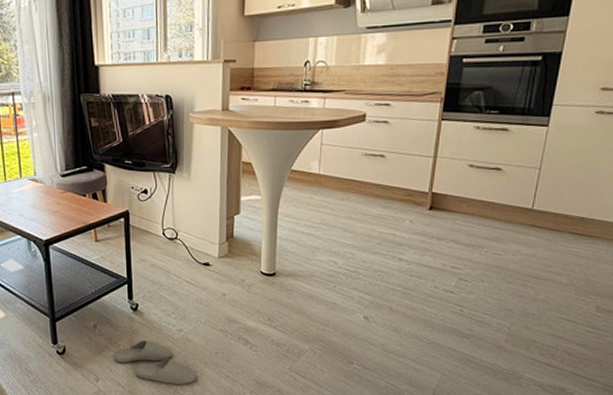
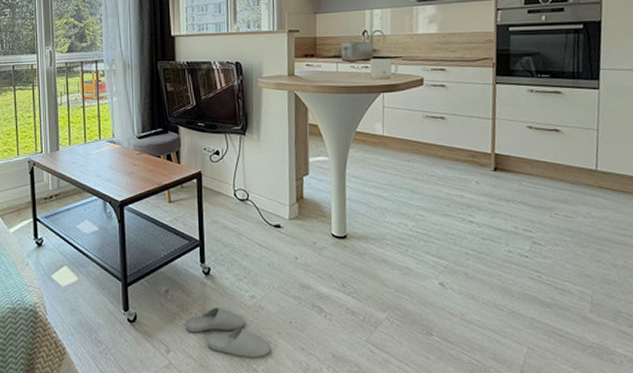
toaster: none [280,72,316,97] -> present [340,41,374,63]
mug: none [310,92,340,115] -> present [369,58,398,80]

